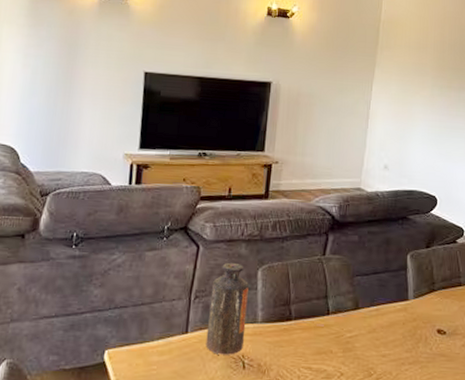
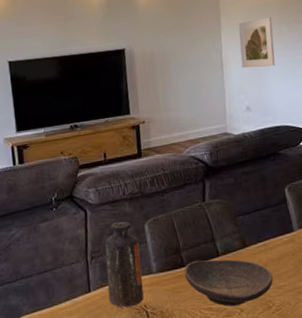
decorative bowl: none [290,315,379,368] -> present [184,259,273,307]
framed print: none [387,77,426,129] -> present [238,17,275,68]

